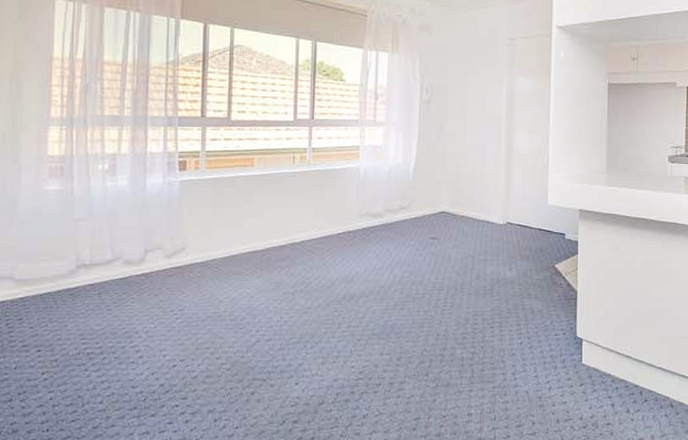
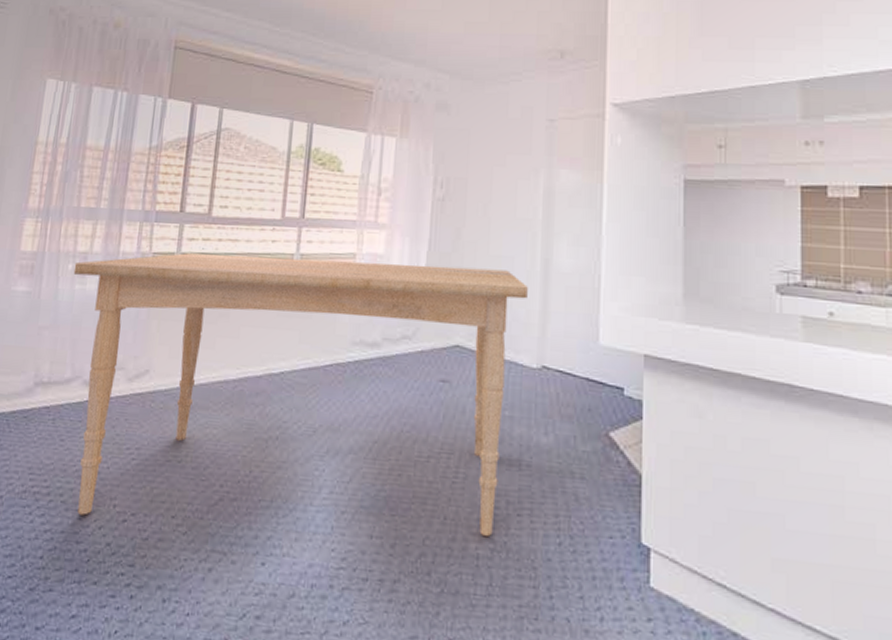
dining table: none [104,151,496,366] -> present [73,253,528,536]

